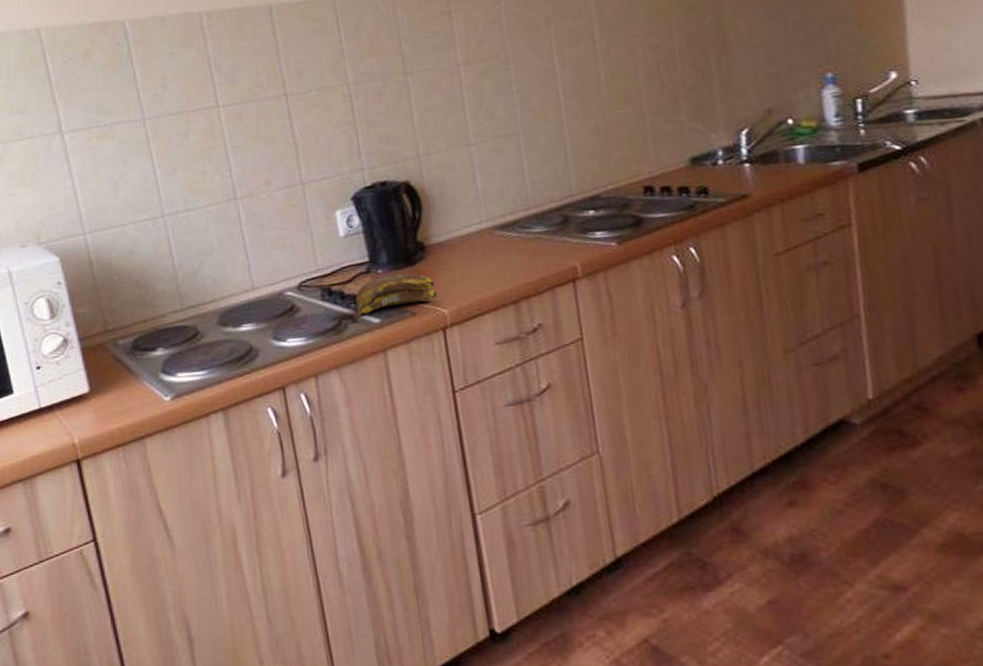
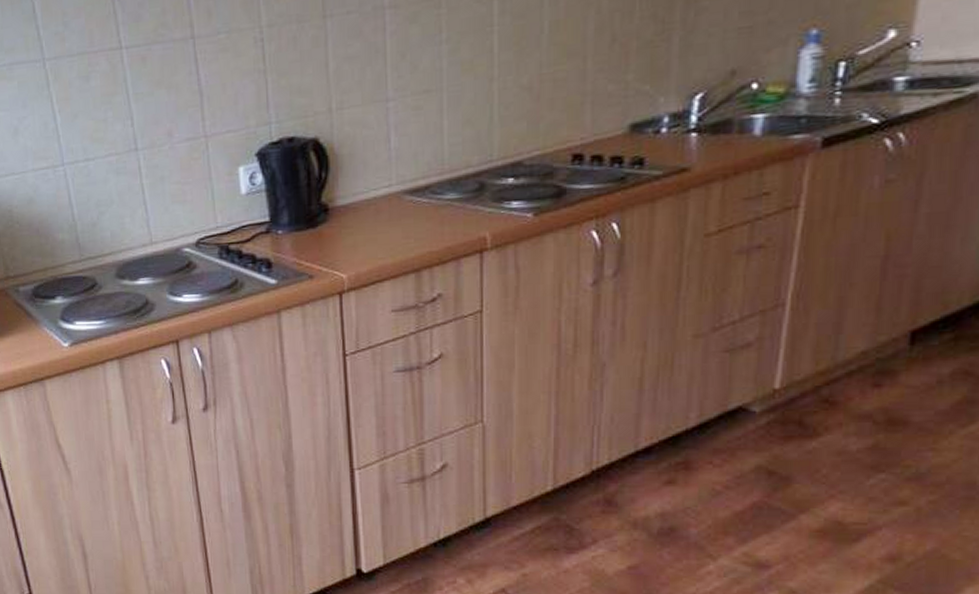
banana: present [354,273,437,322] -> none [250,235,337,282]

